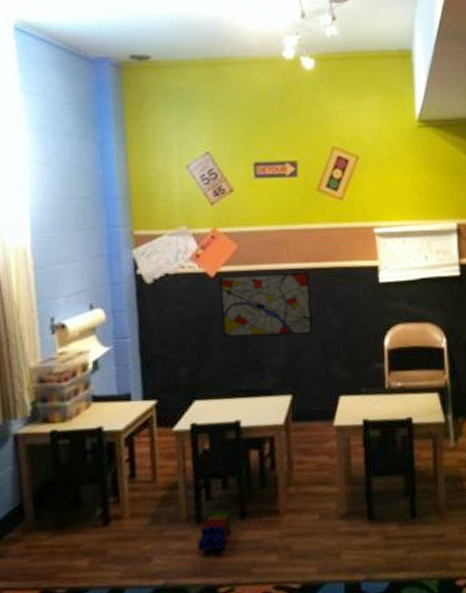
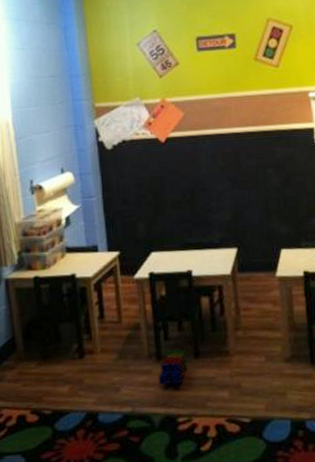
wall art: present [220,272,312,337] -> none [169,135,254,196]

